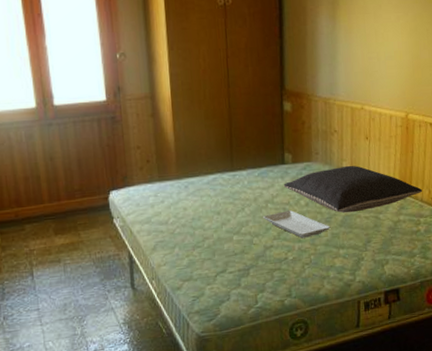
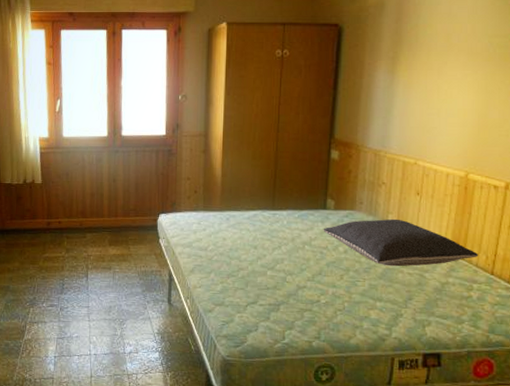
tray: present [262,210,331,238] -> none [298,254,369,285]

